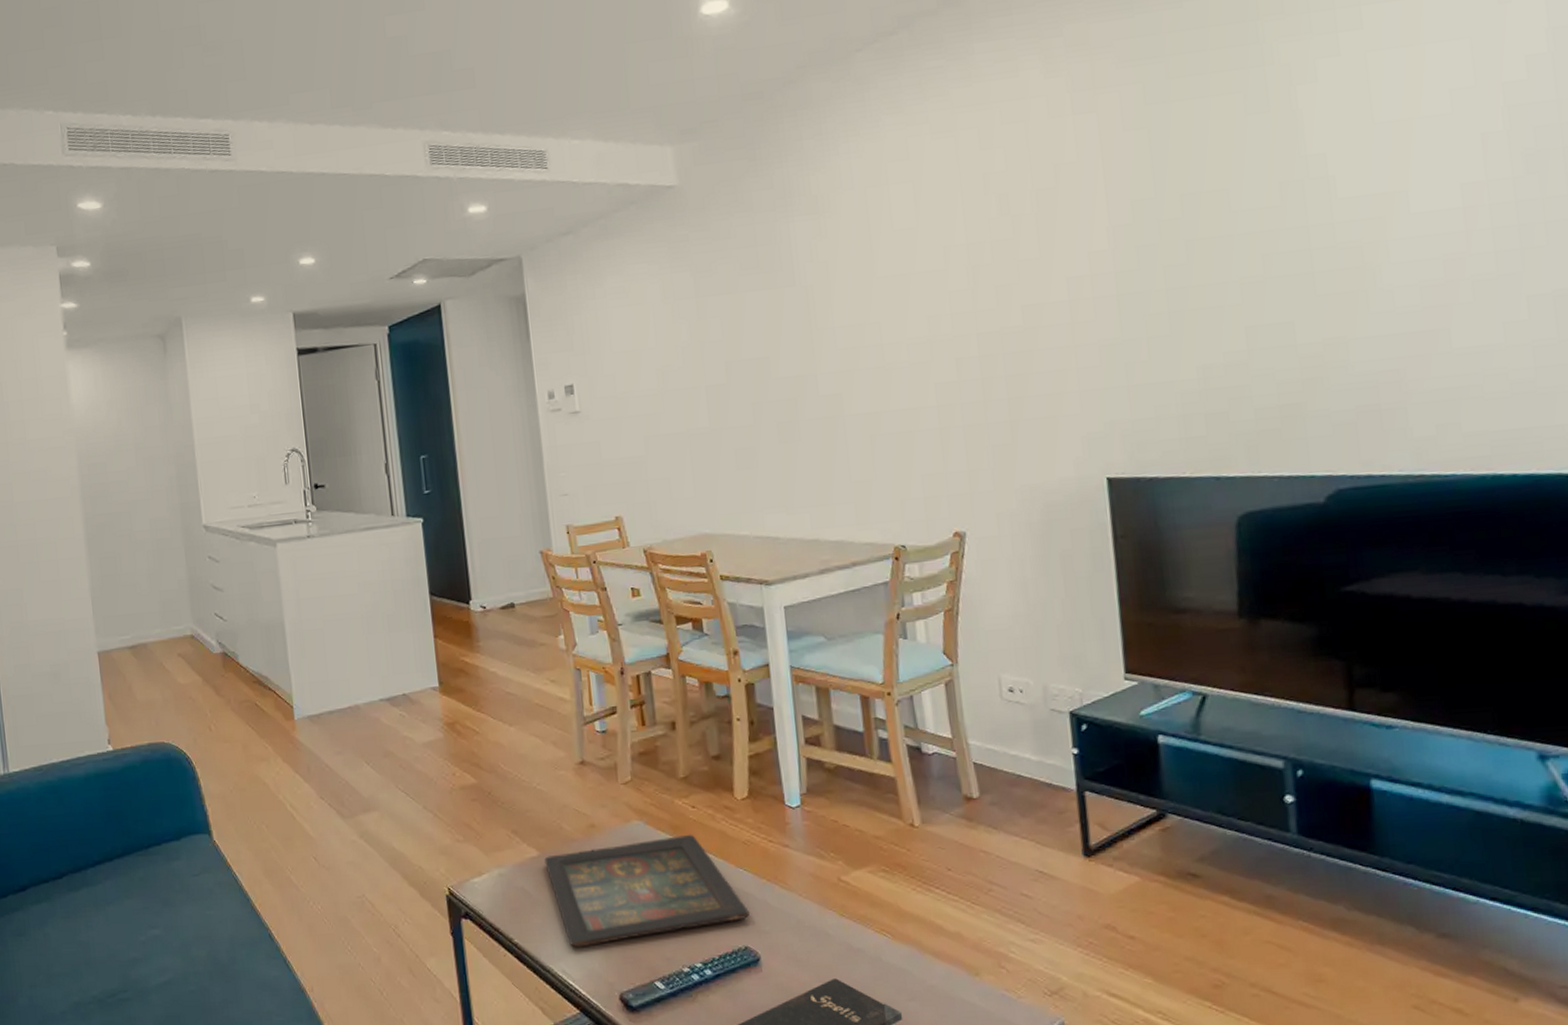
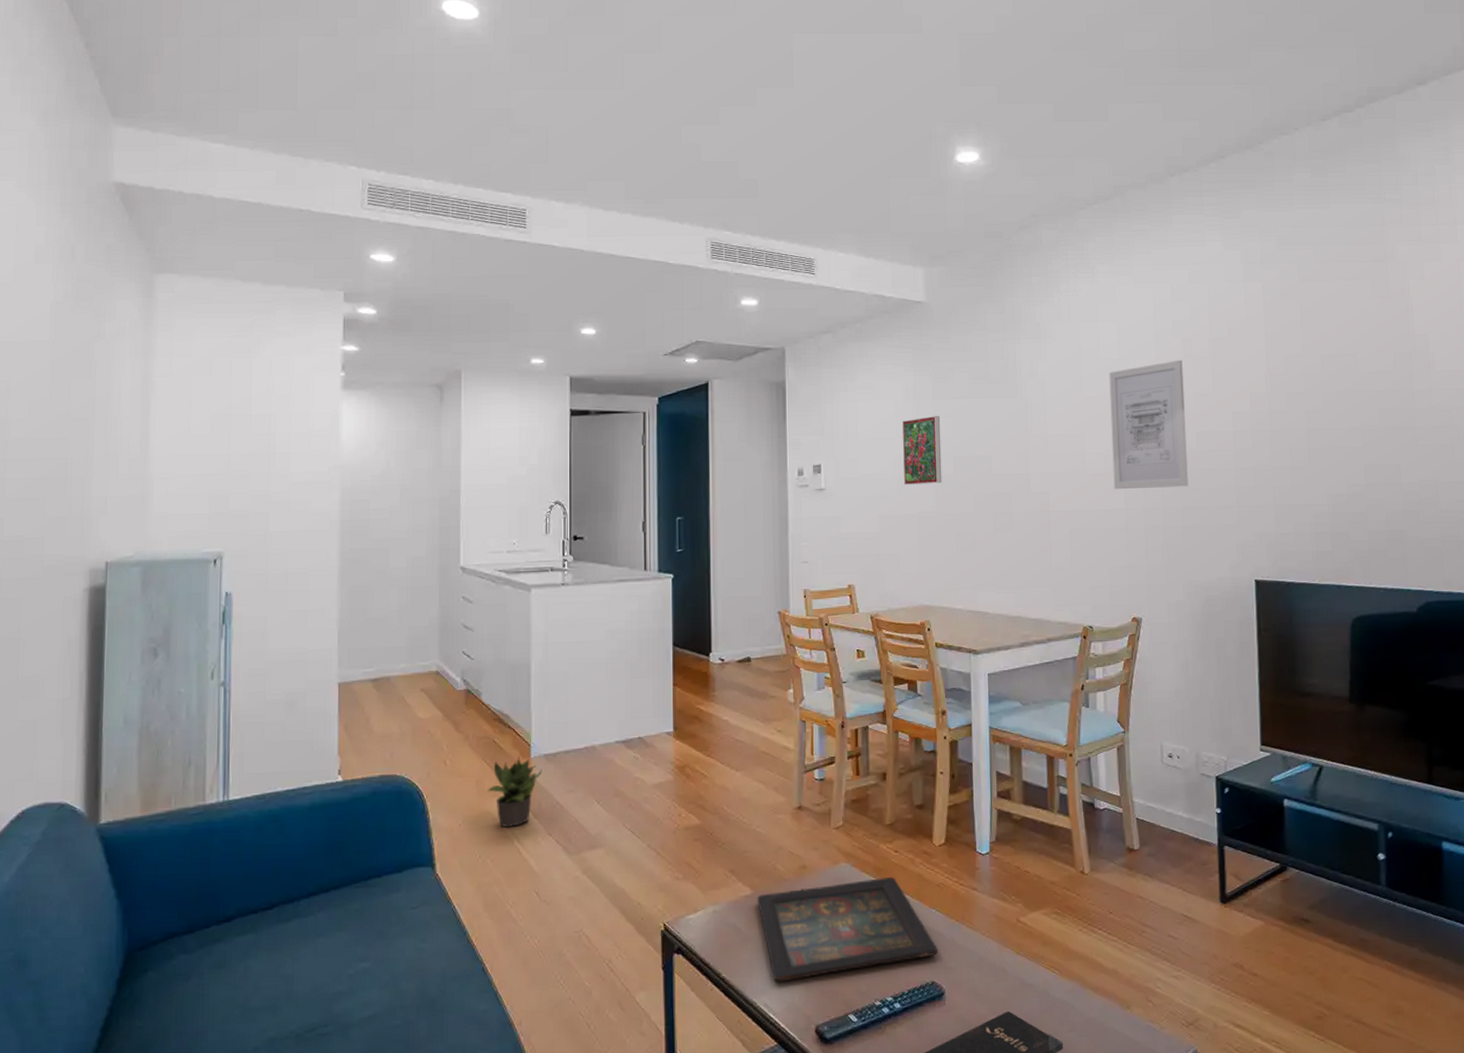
potted plant: none [254,719,308,792] -> present [487,757,542,827]
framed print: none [661,317,714,400] -> present [902,416,942,486]
wall art: none [906,220,1015,384] -> present [1109,360,1188,490]

